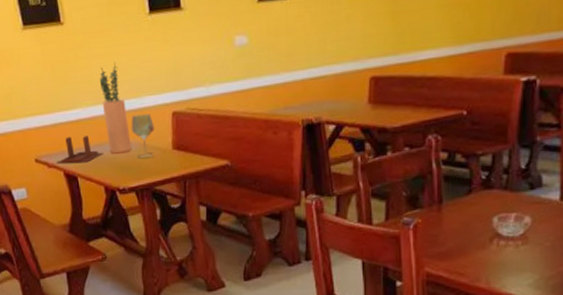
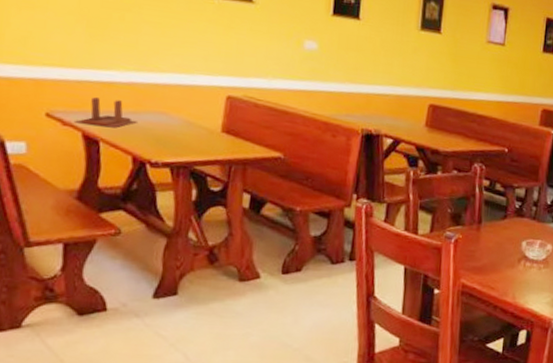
vase: present [99,62,131,154] -> none [145,34,174,127]
wine glass: present [131,114,156,159] -> none [176,90,205,137]

